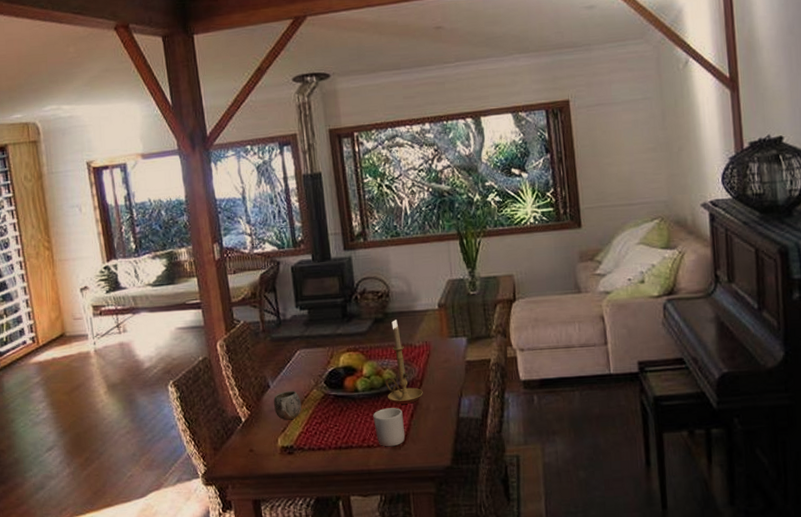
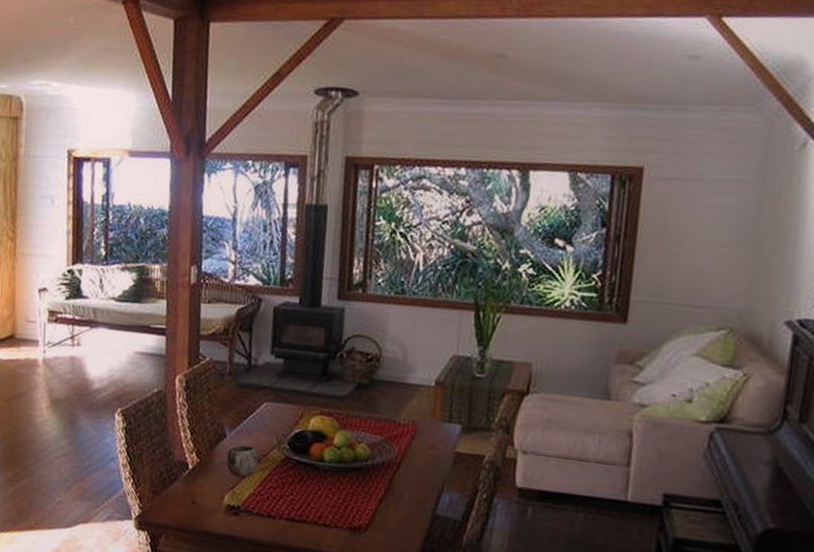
mug: present [373,408,406,447] -> none [335,486,371,531]
candle holder: present [384,319,423,404] -> none [356,389,399,488]

